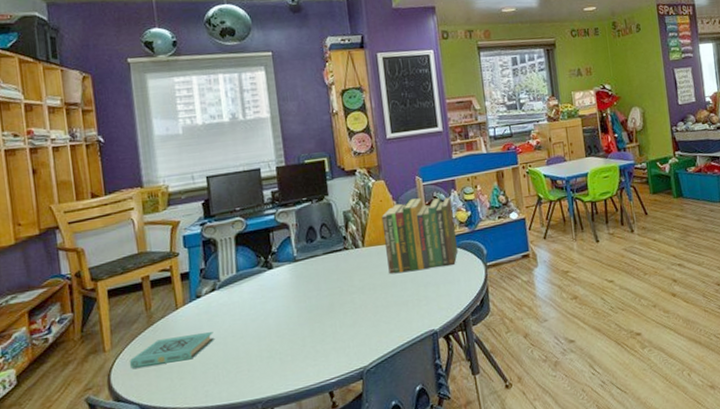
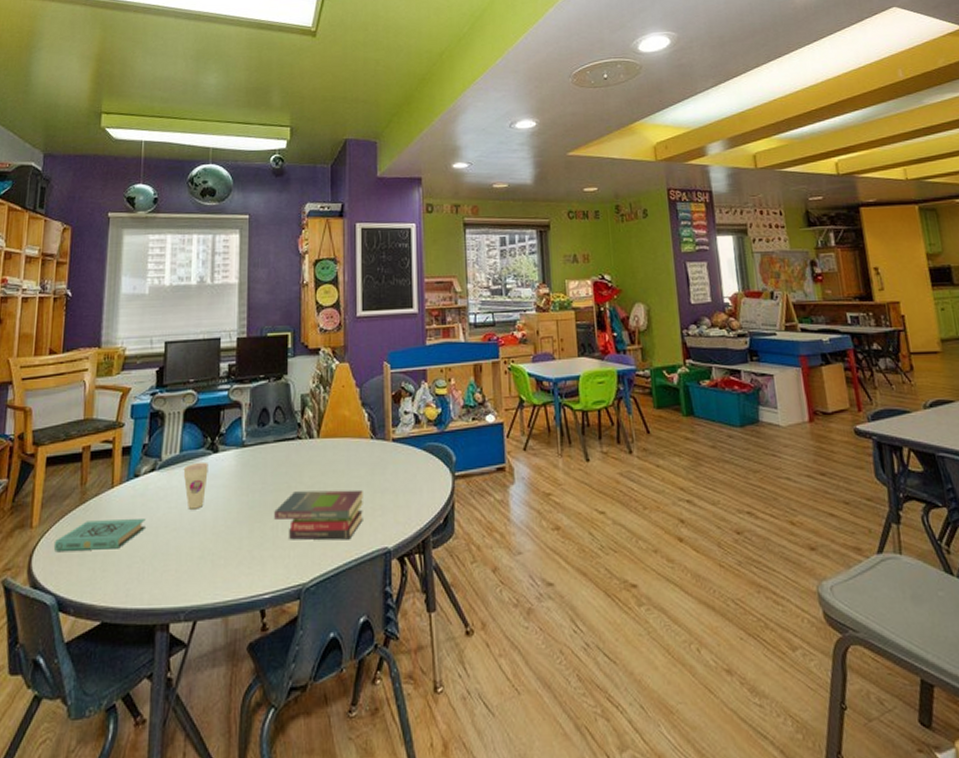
cup: none [242,278,266,319] -> present [183,462,208,509]
books: none [331,285,411,334] -> present [274,489,363,540]
books: present [381,197,458,274] -> none [341,386,424,474]

